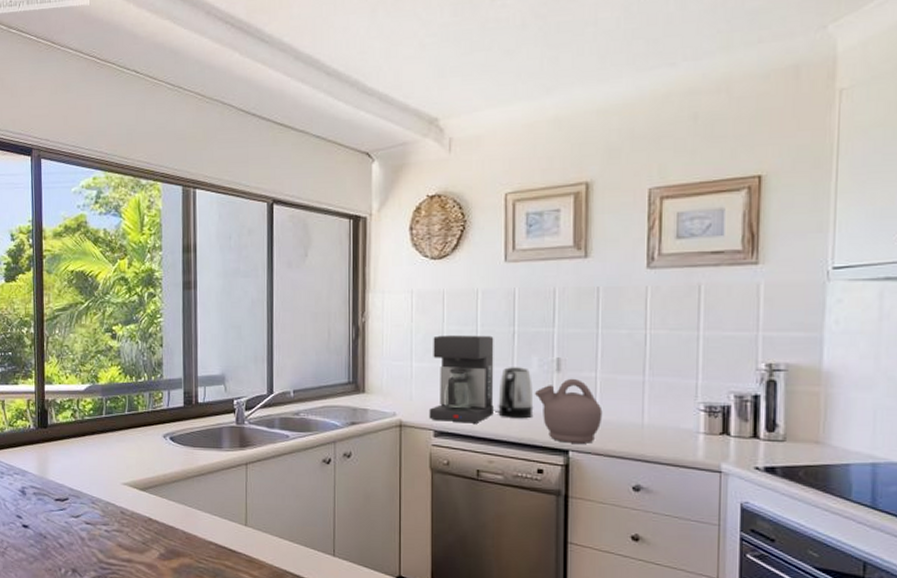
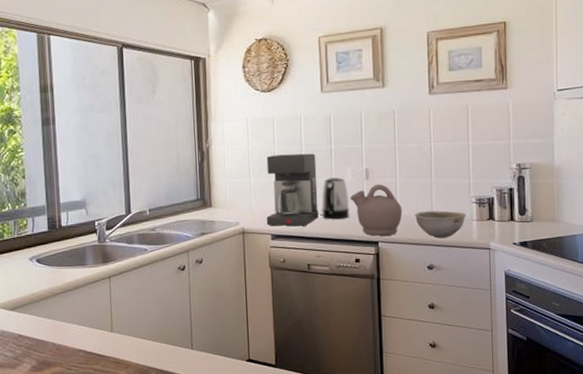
bowl: none [618,417,690,453] -> present [414,210,466,239]

